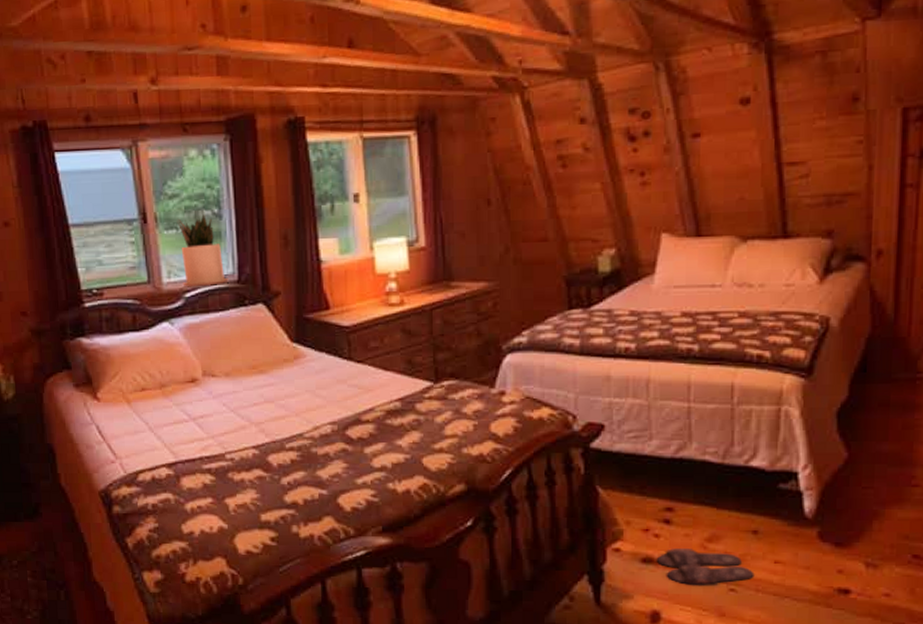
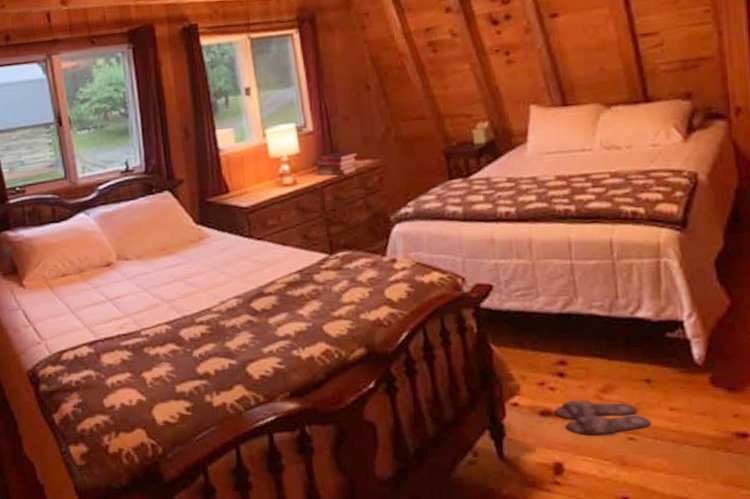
planter: present [177,214,228,288] -> none [88,115,137,181]
books: none [427,272,471,298] -> present [316,152,357,176]

